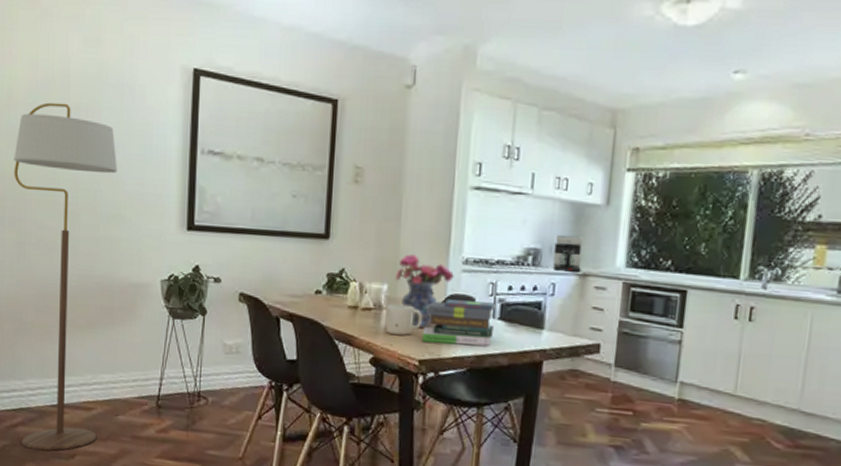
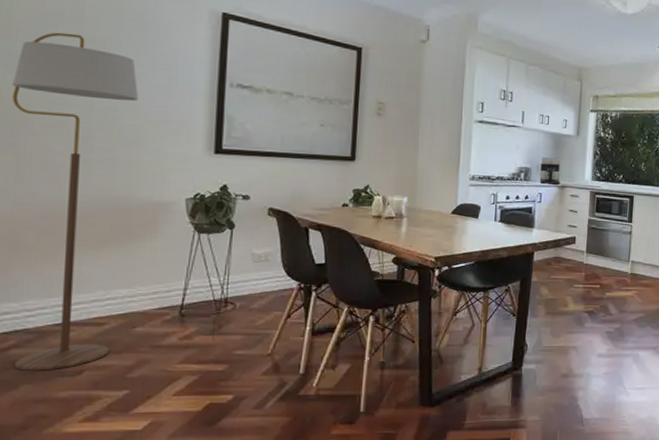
mug: present [385,304,423,336] -> none [406,213,438,239]
flower arrangement: present [396,254,454,329] -> none [414,173,463,232]
books: present [422,299,495,346] -> none [437,208,496,243]

